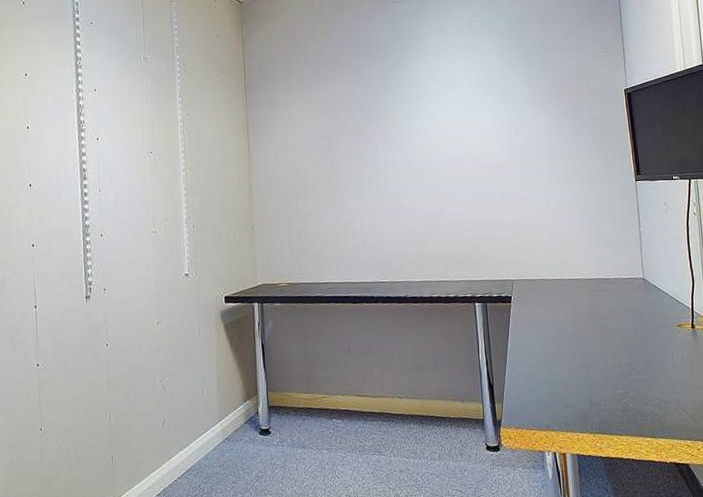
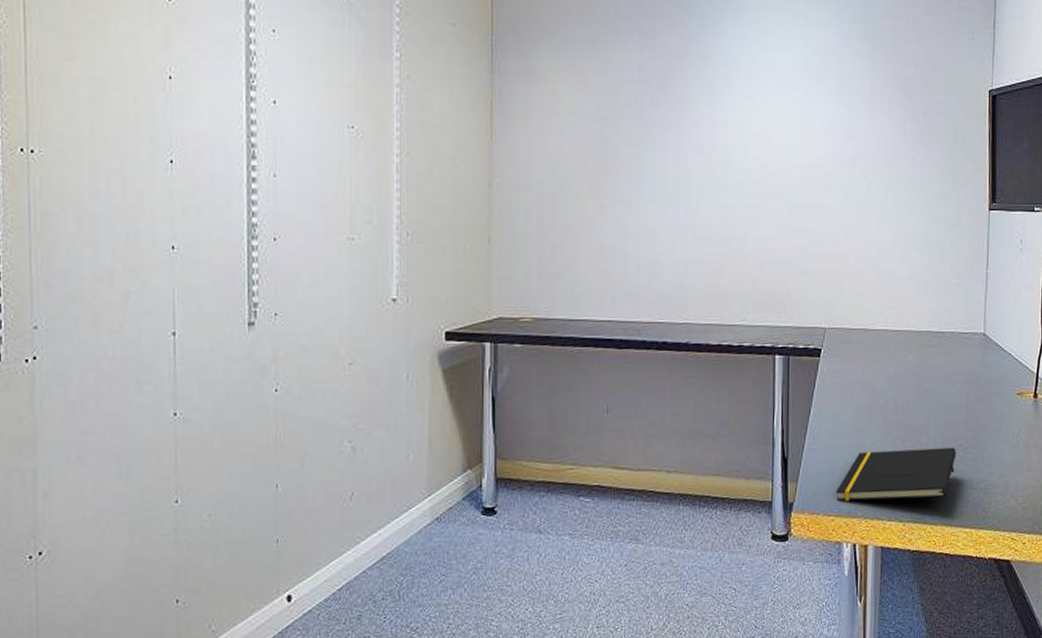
notepad: none [535,371,632,418] -> present [836,447,957,501]

